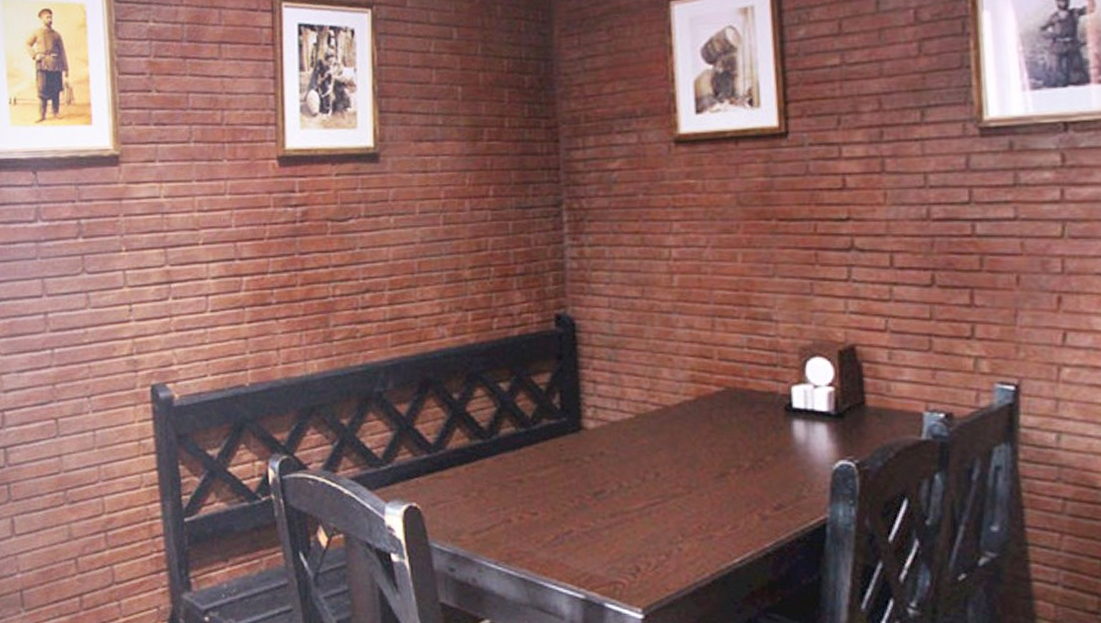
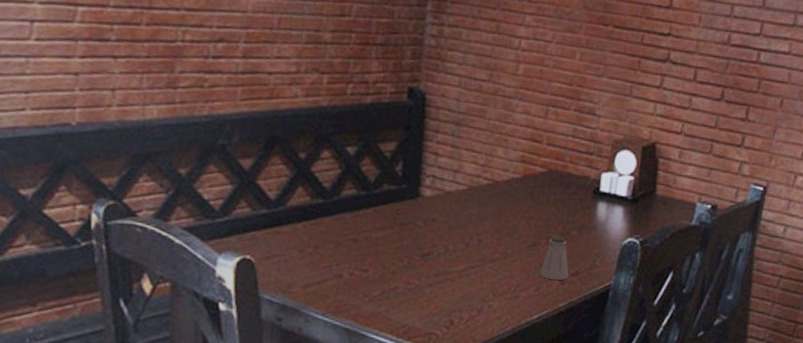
saltshaker: none [734,463,771,515] -> present [540,236,569,280]

